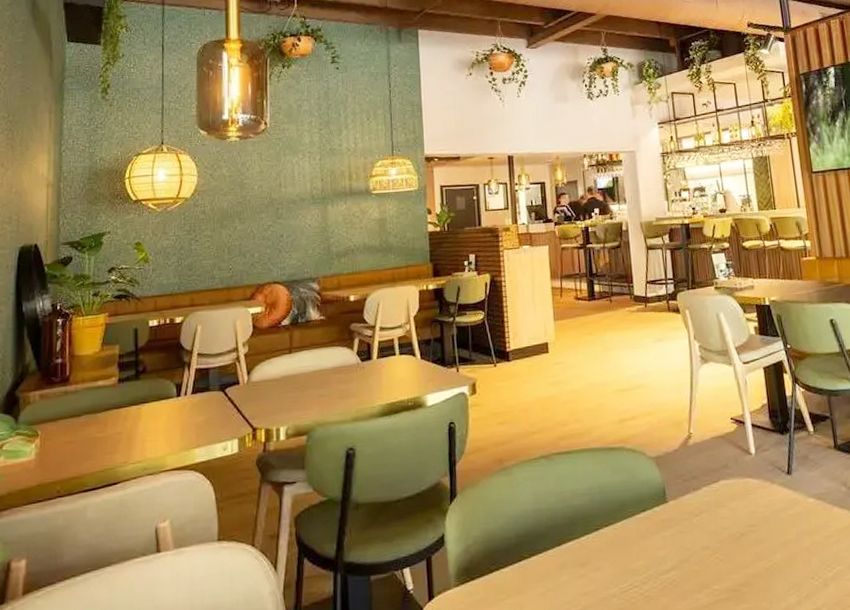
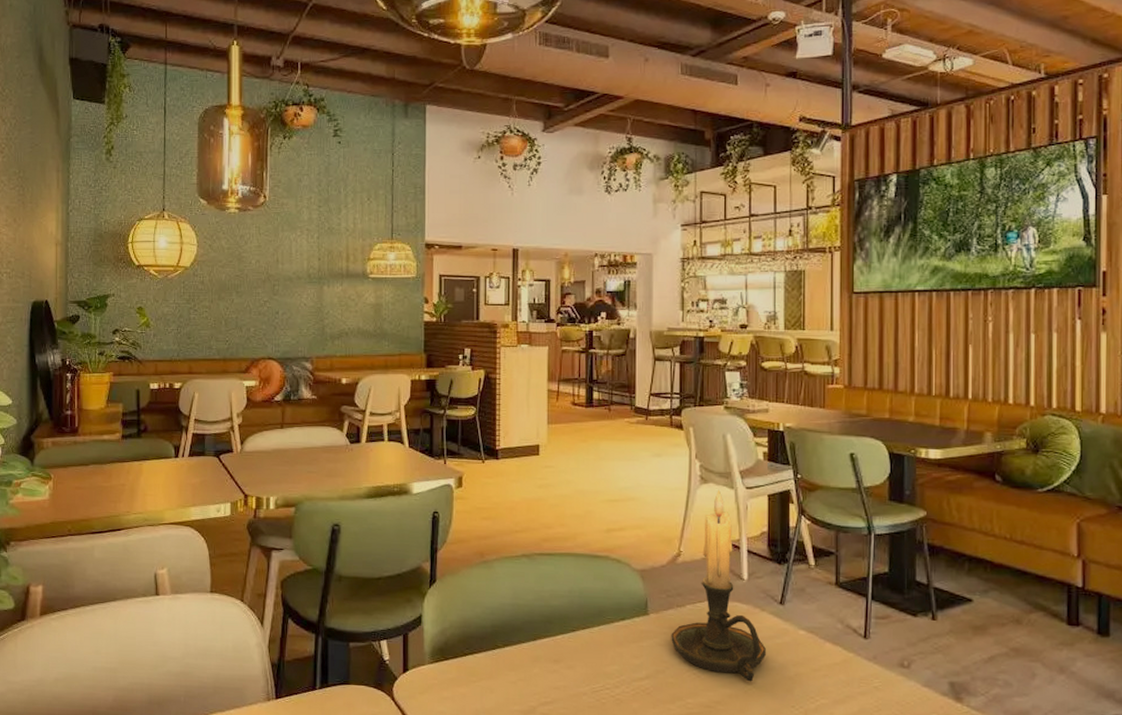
candle holder: none [691,367,781,559] -> present [671,489,766,682]

